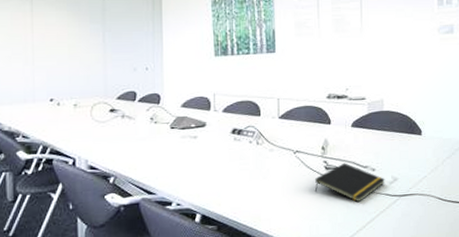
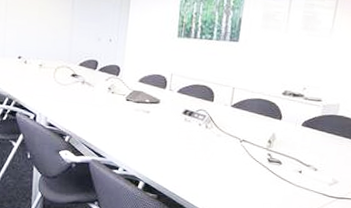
notepad: present [314,162,386,203] -> none [254,158,326,198]

